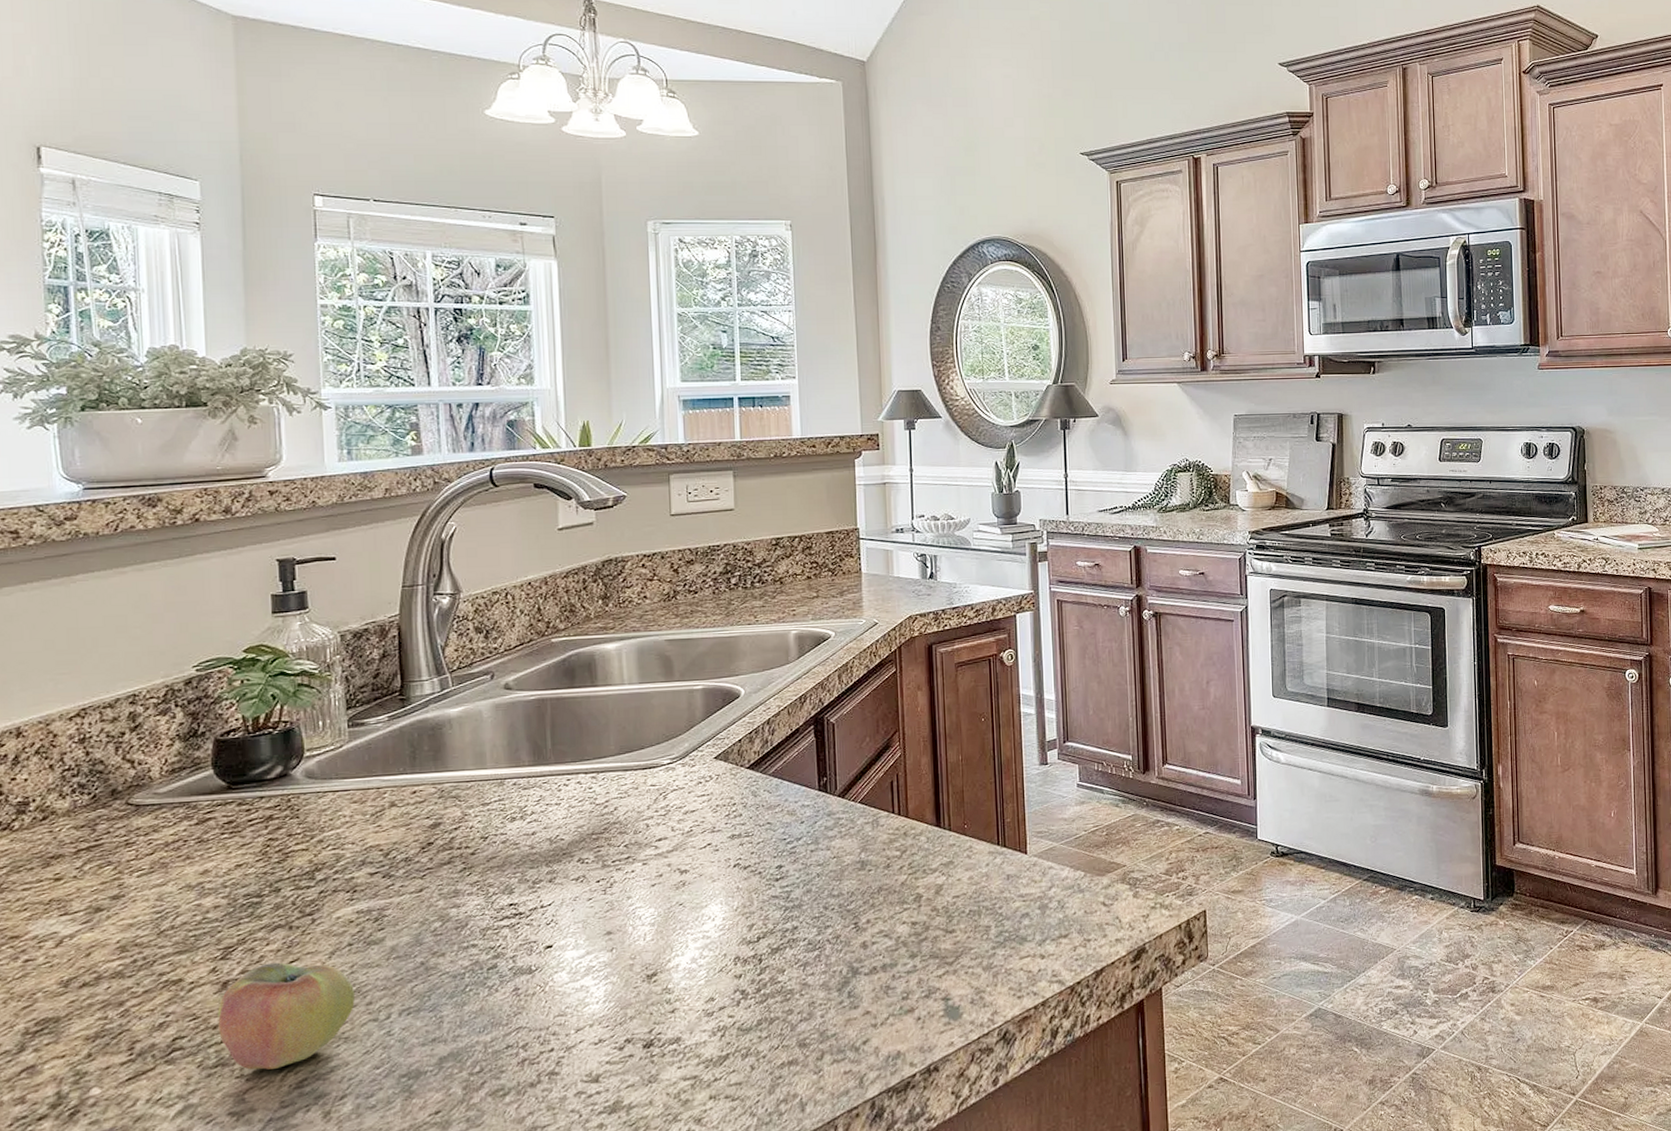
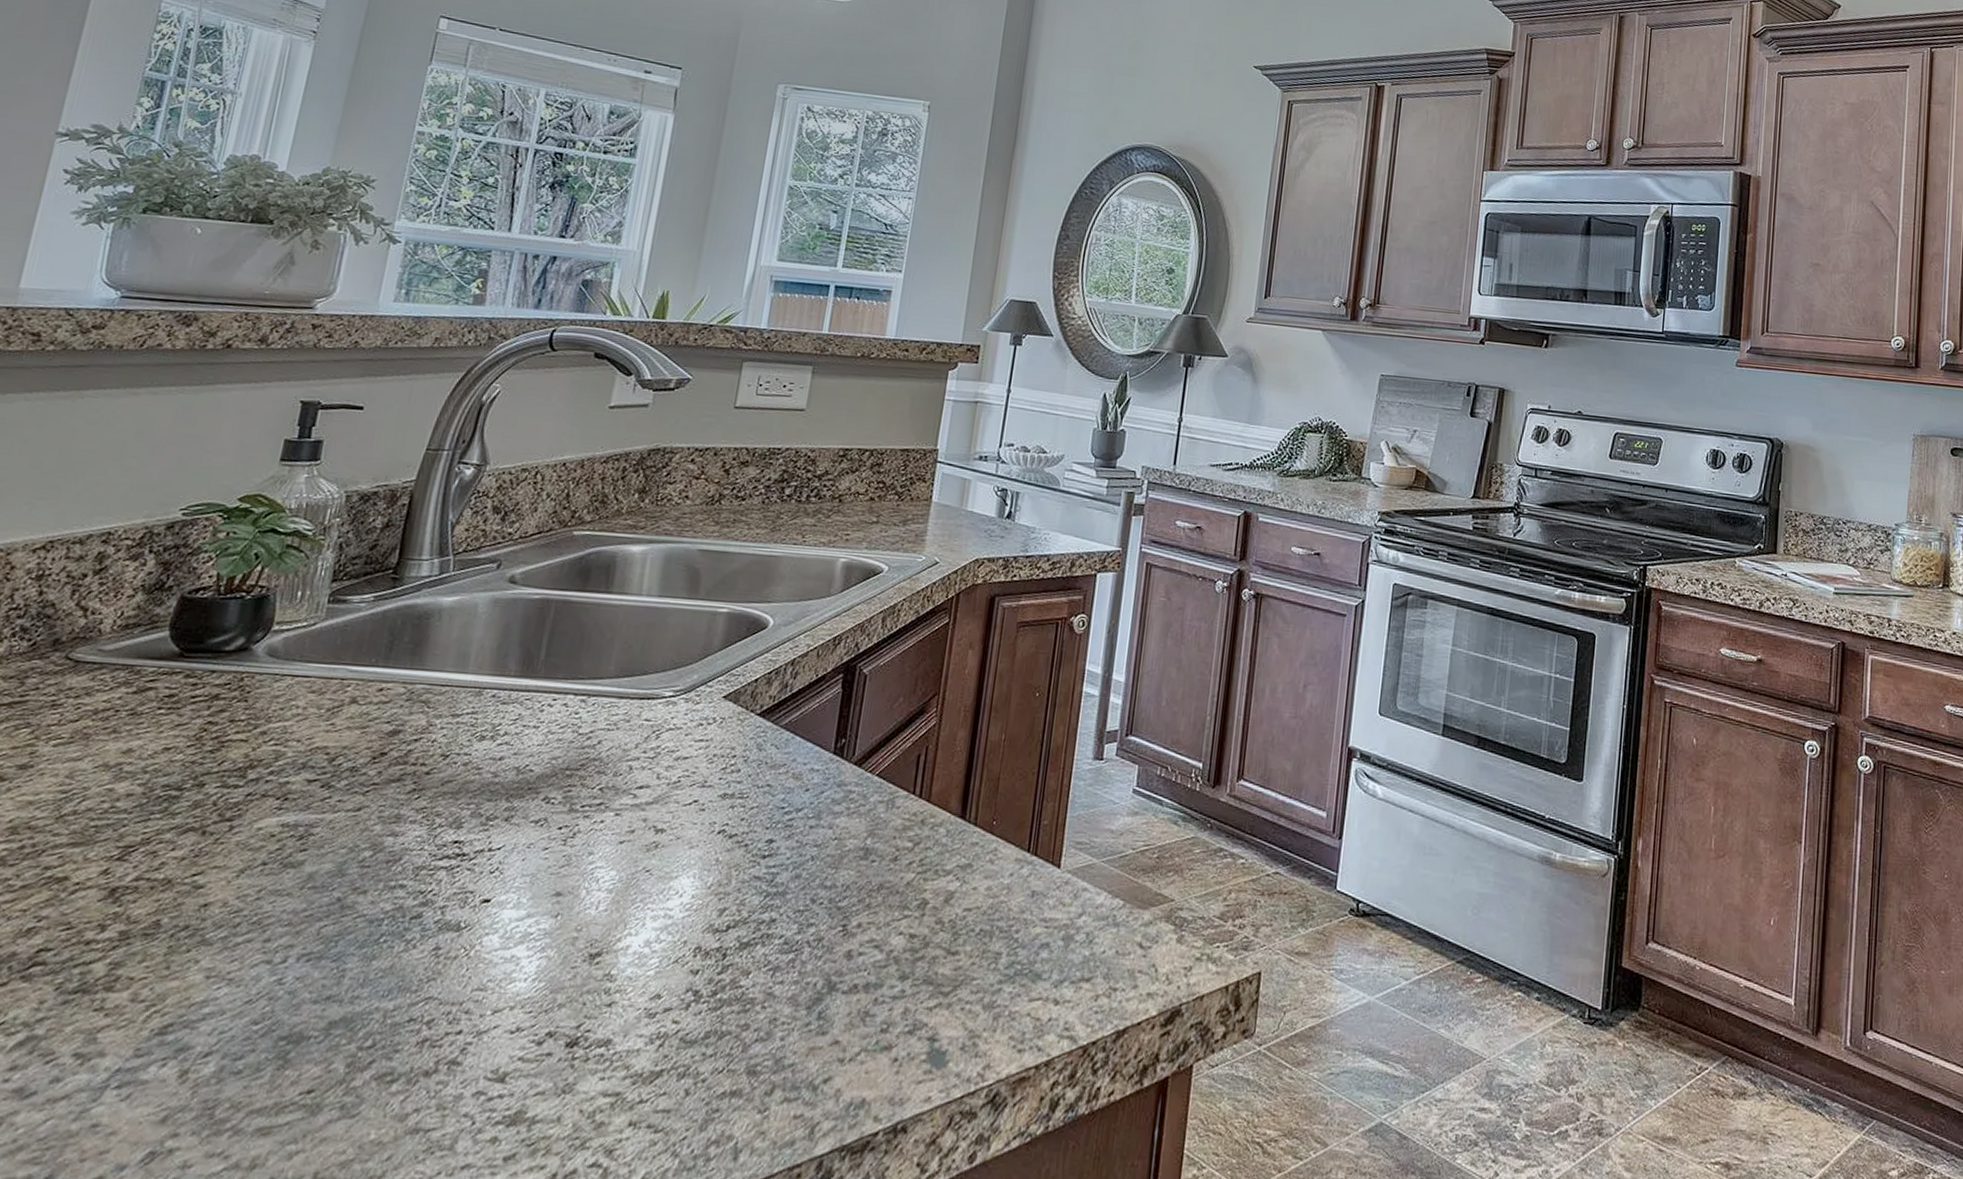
apple: present [218,962,356,1070] -> none [89,872,255,1006]

